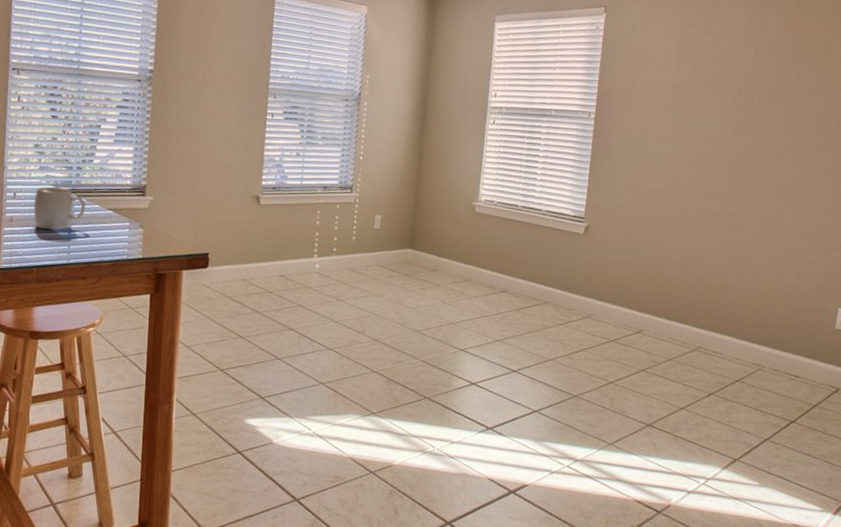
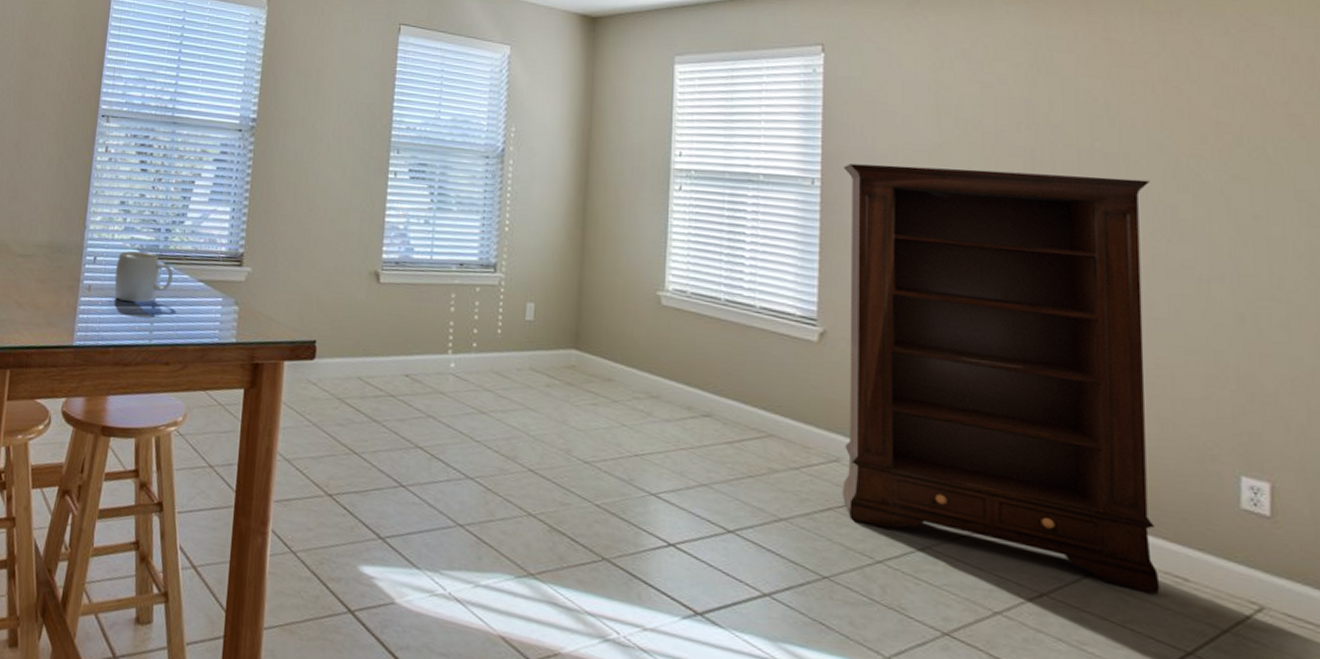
bookshelf: none [591,100,813,387] -> present [843,163,1160,594]

